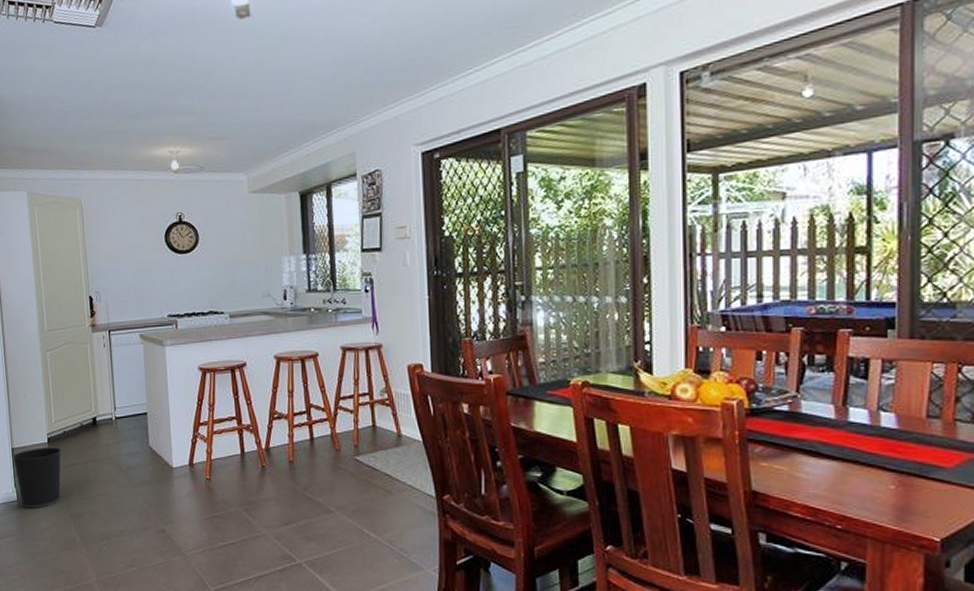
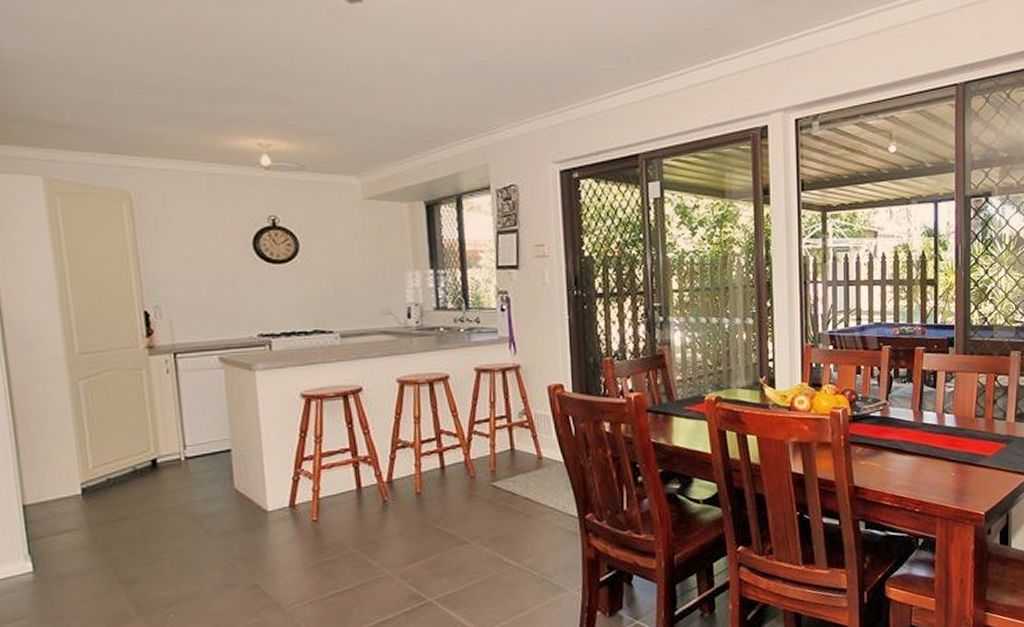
wastebasket: present [12,448,62,508] -> none [23,499,105,580]

